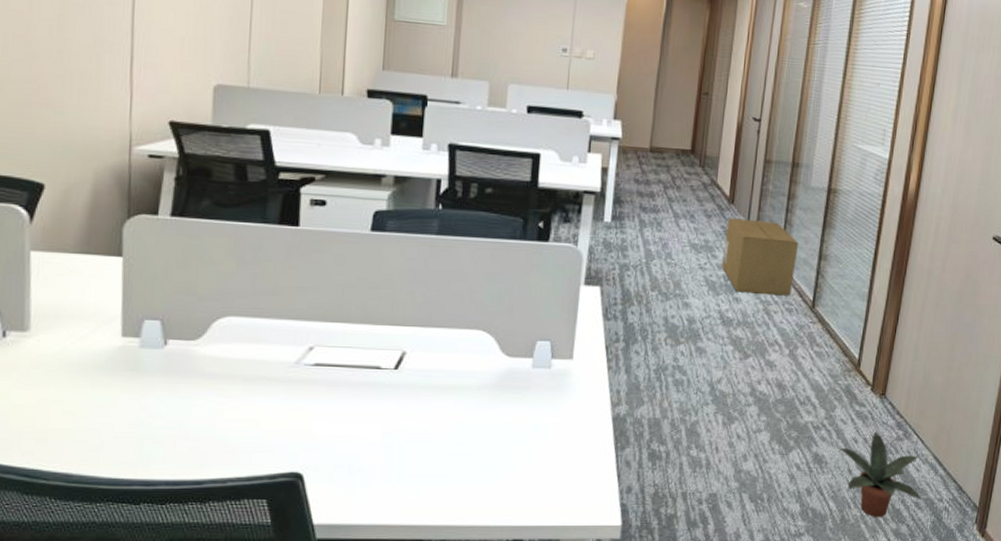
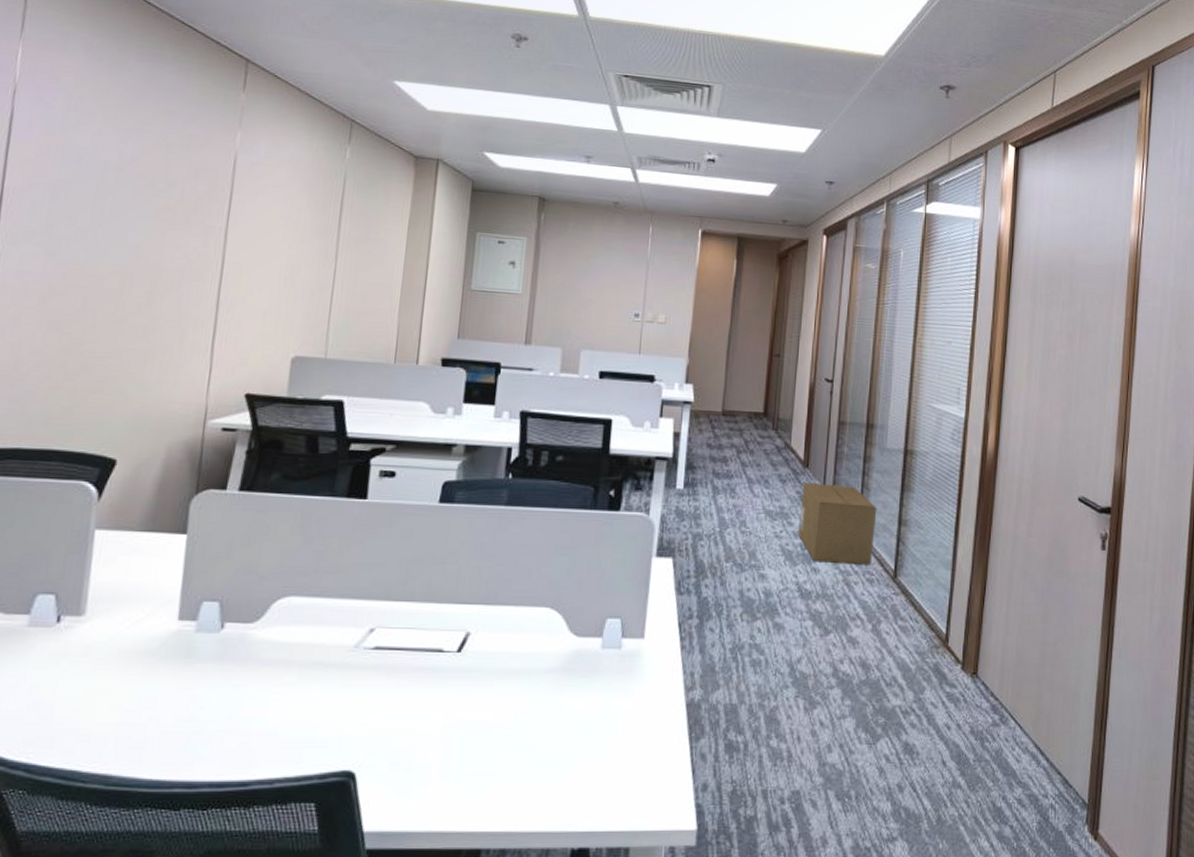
potted plant: present [839,431,922,517] -> none [930,716,1024,817]

